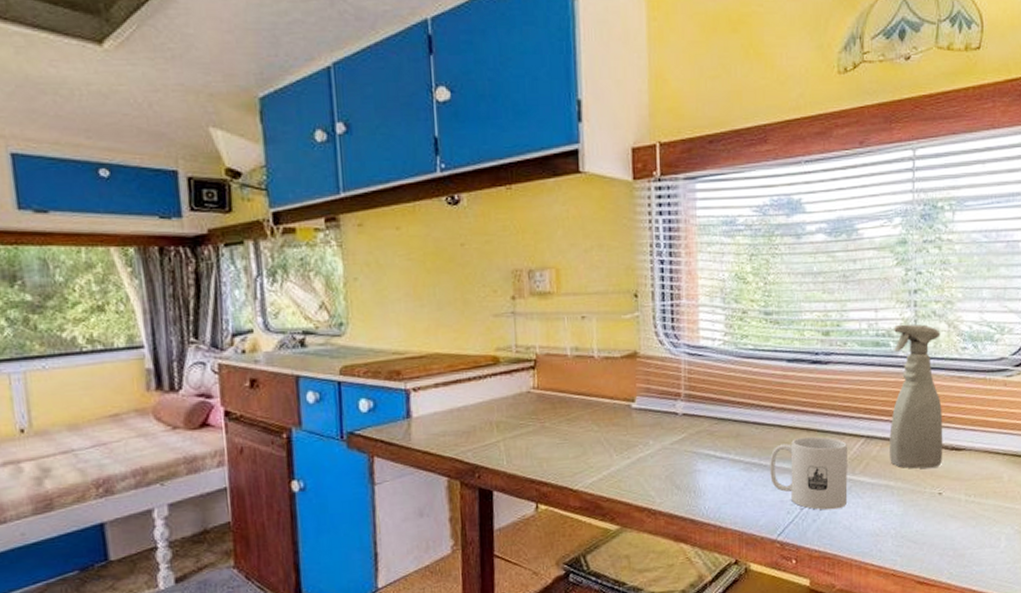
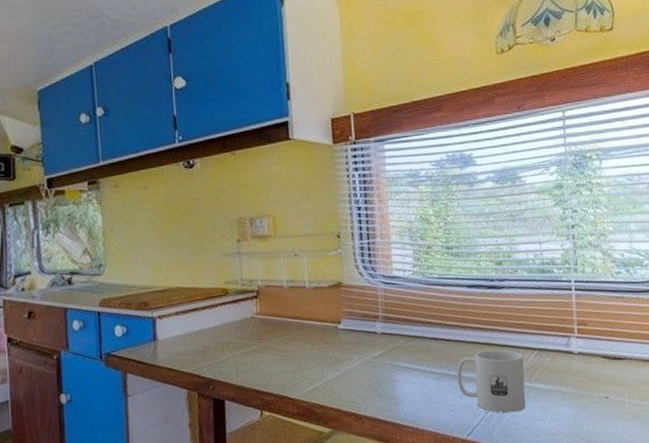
spray bottle: present [889,324,943,469] -> none [556,253,606,376]

